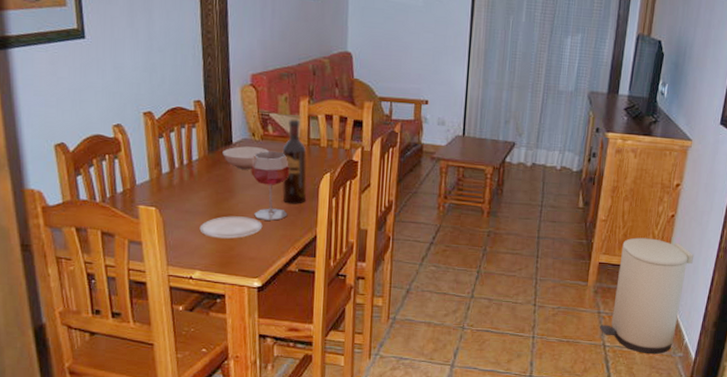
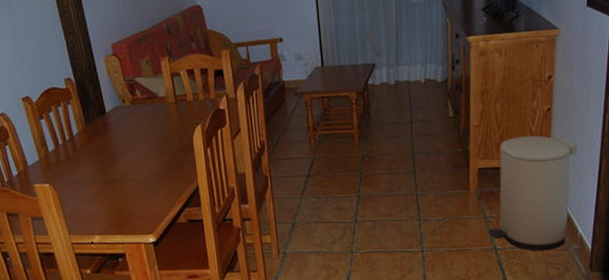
plate: present [199,216,263,240] -> none [91,179,148,204]
bowl: present [222,146,269,170] -> none [99,112,141,136]
wineglass: present [251,150,290,221] -> none [126,112,169,180]
wine bottle: present [282,119,308,204] -> none [152,79,183,161]

